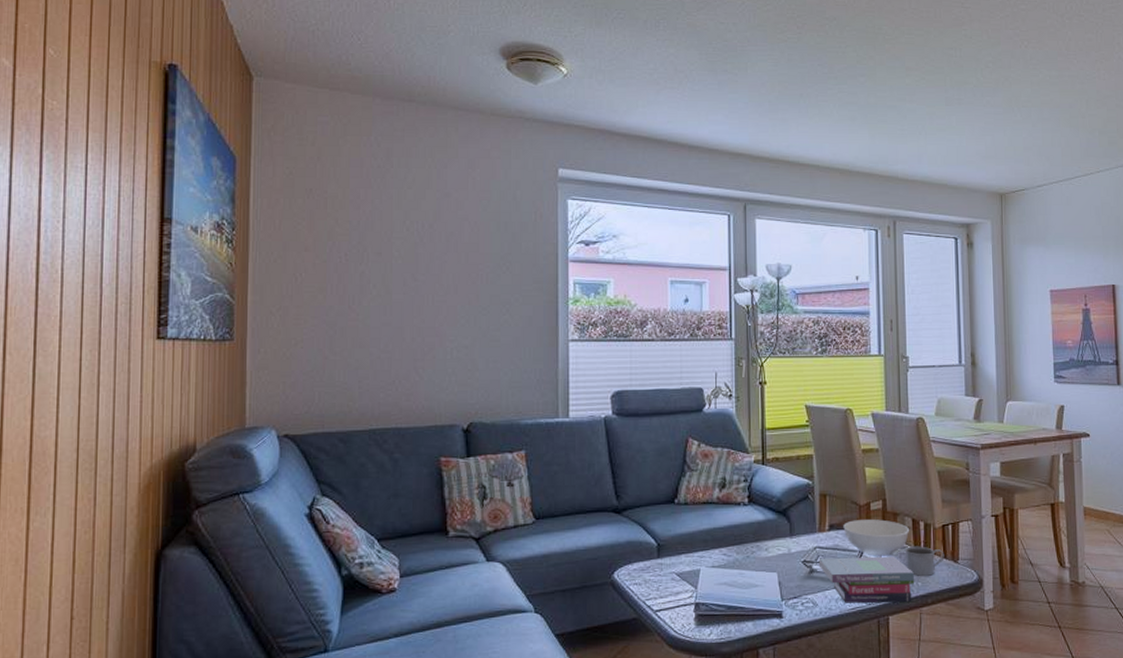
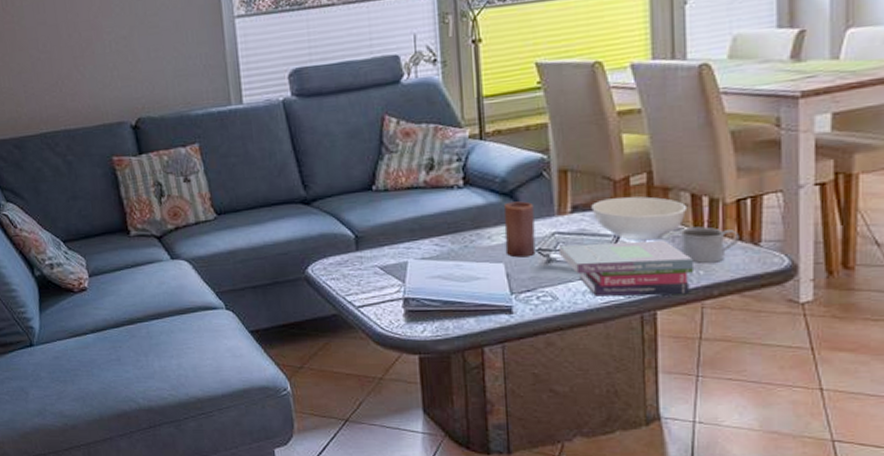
candle: none [778,519,802,568] -> present [503,201,536,258]

